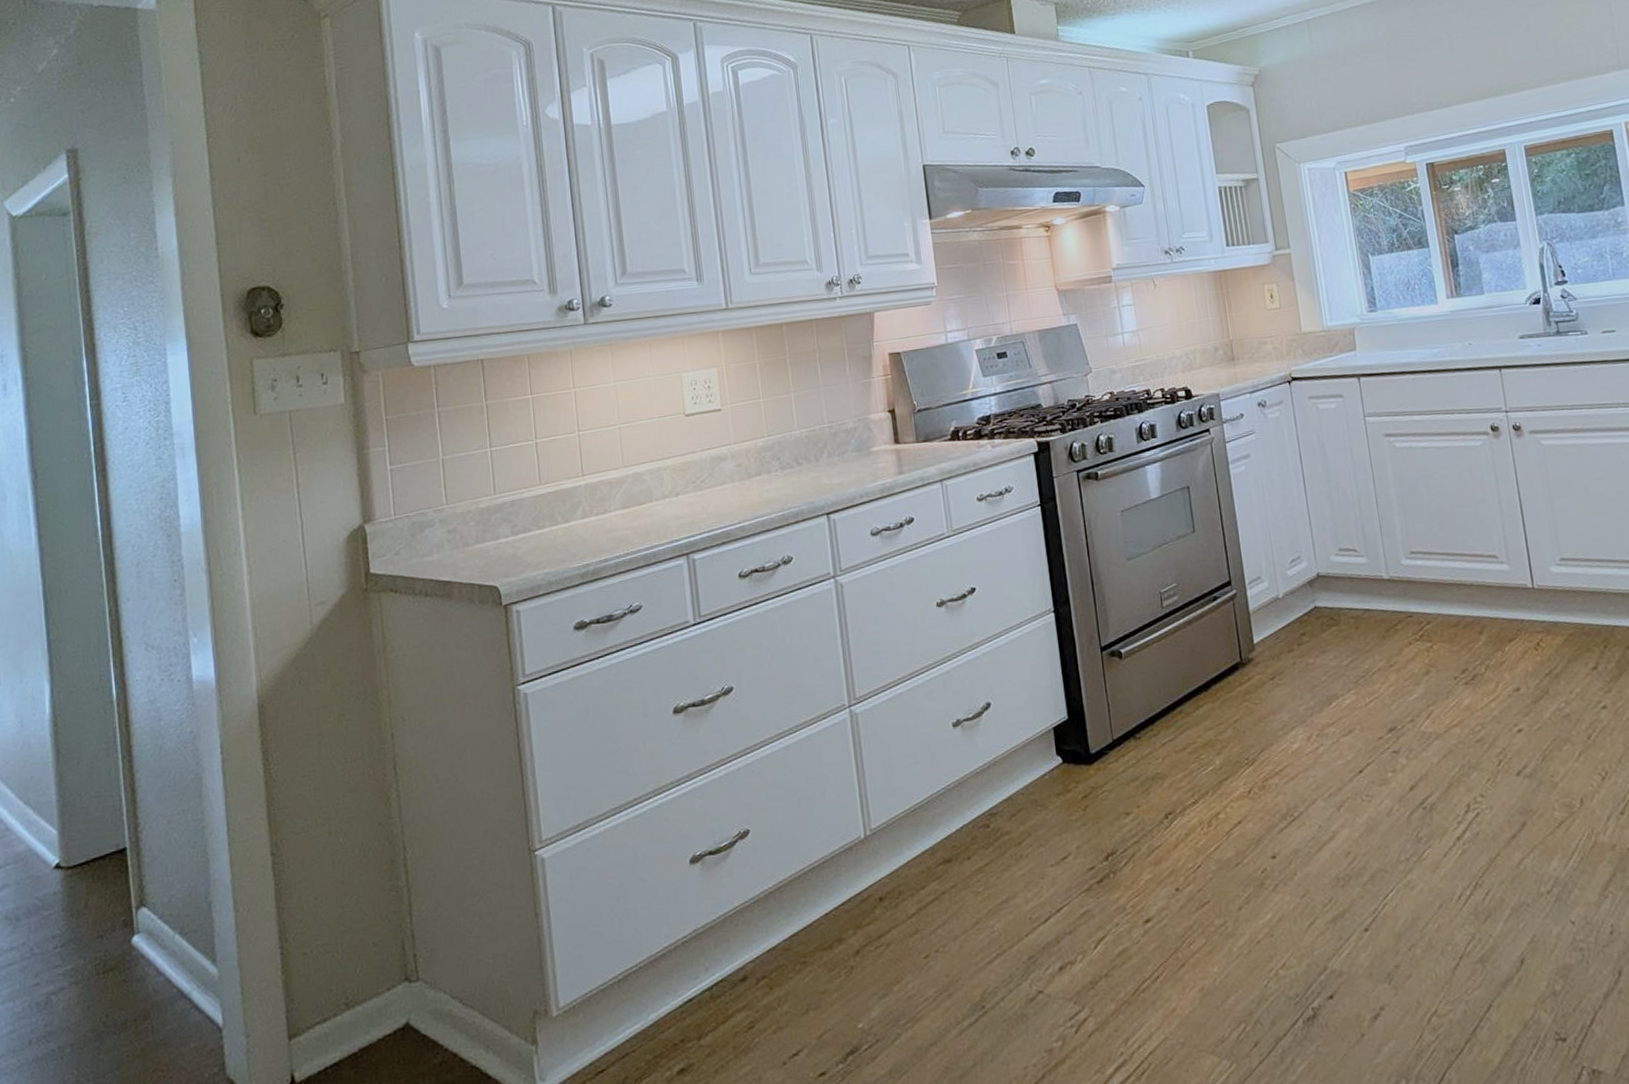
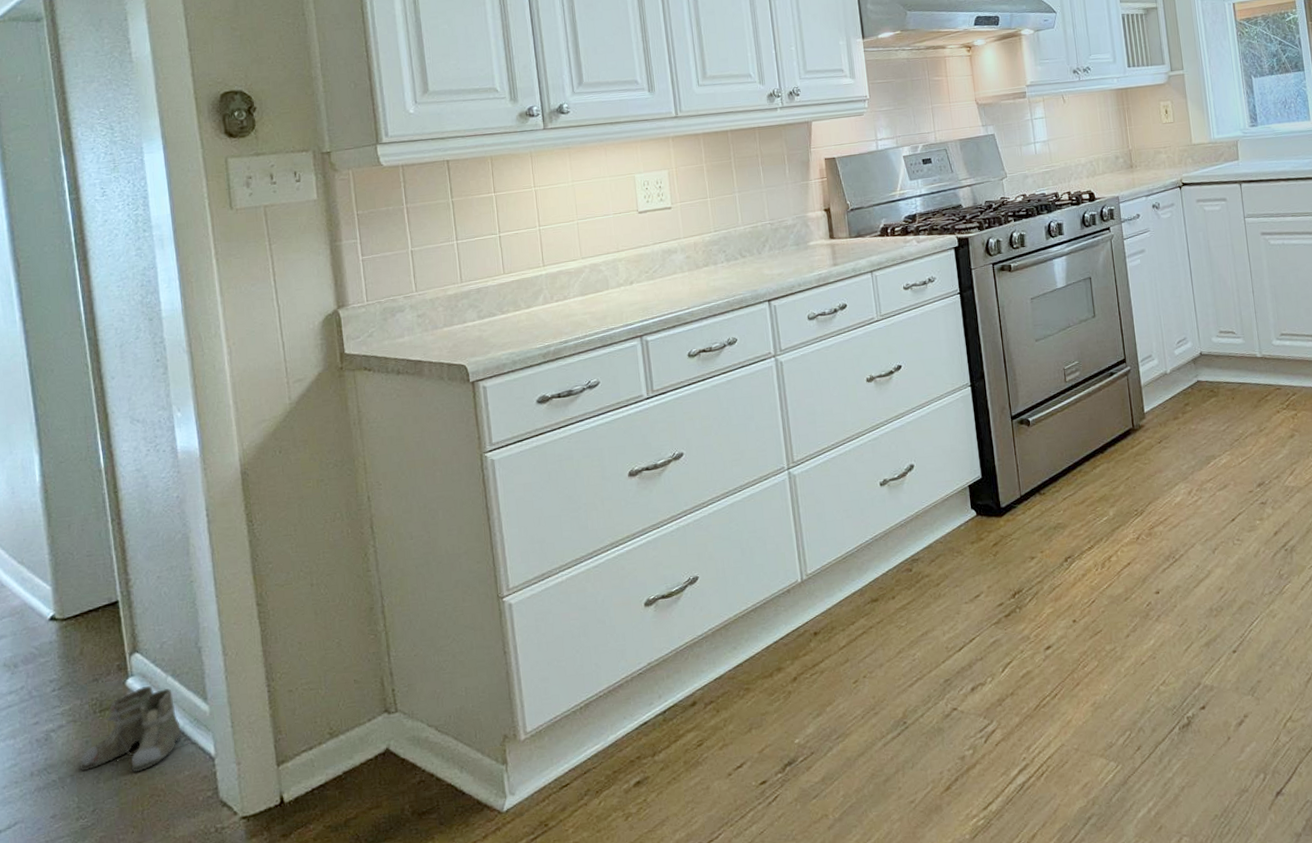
boots: none [80,945,203,1044] -> present [80,686,196,773]

